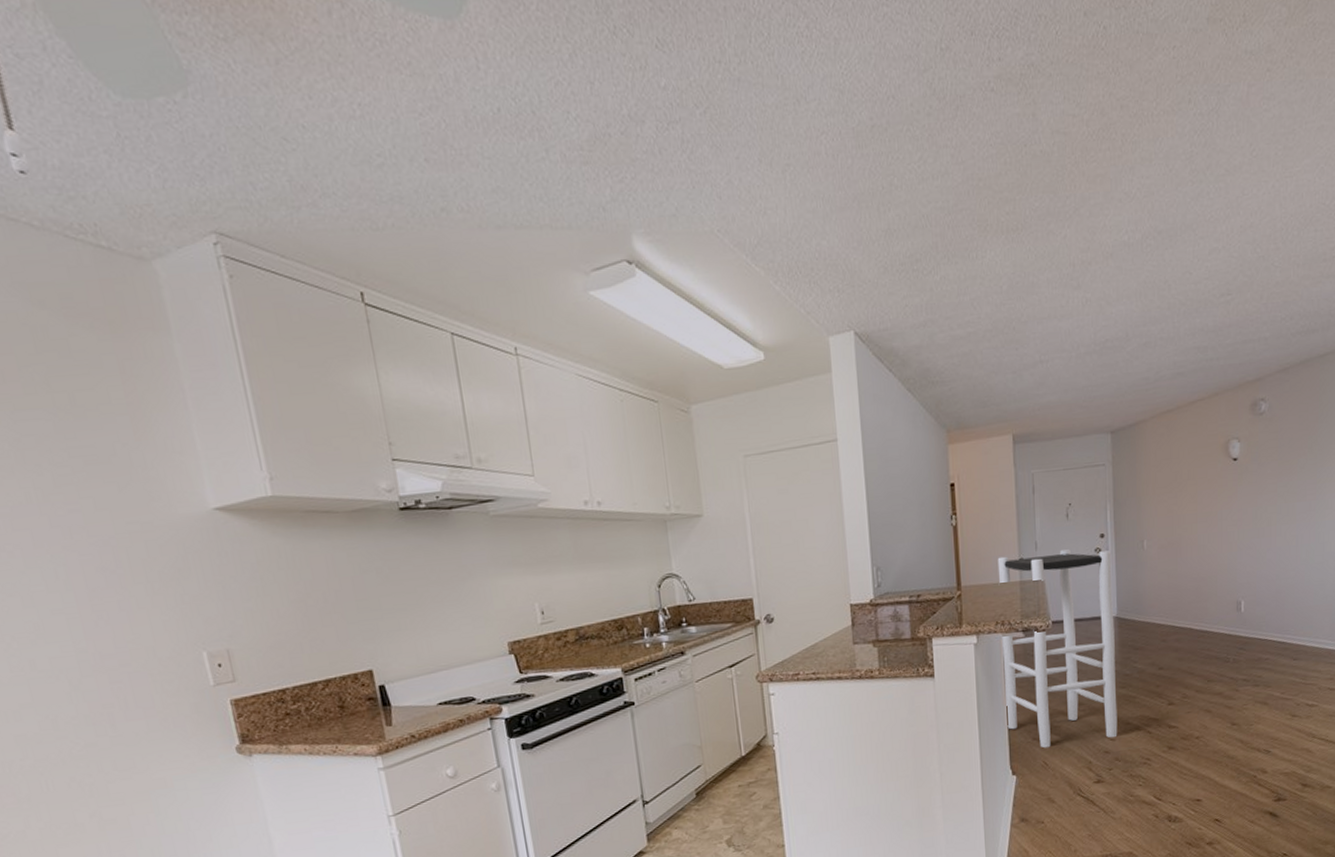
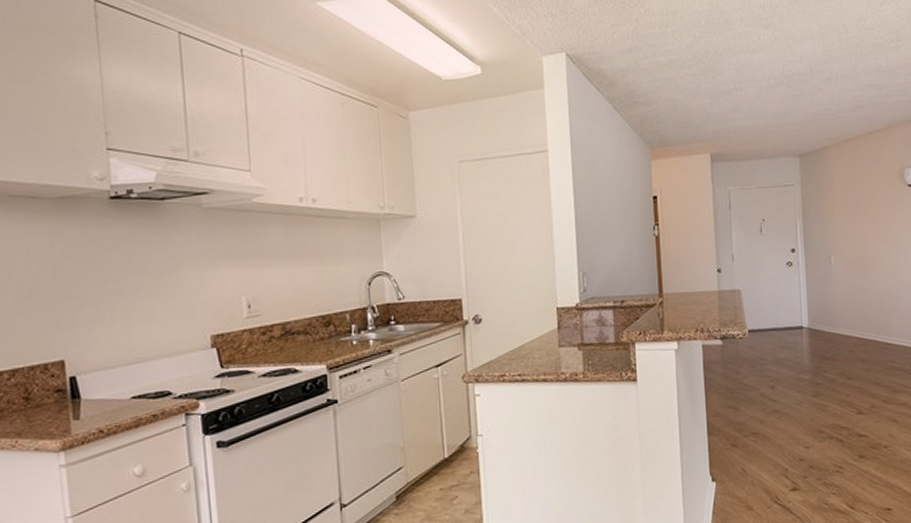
bar stool: present [997,549,1118,748] -> none [697,262,811,455]

